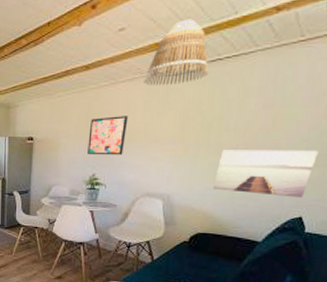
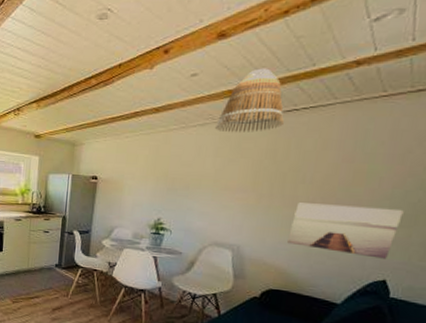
wall art: present [87,116,129,155] -> none [153,160,198,201]

